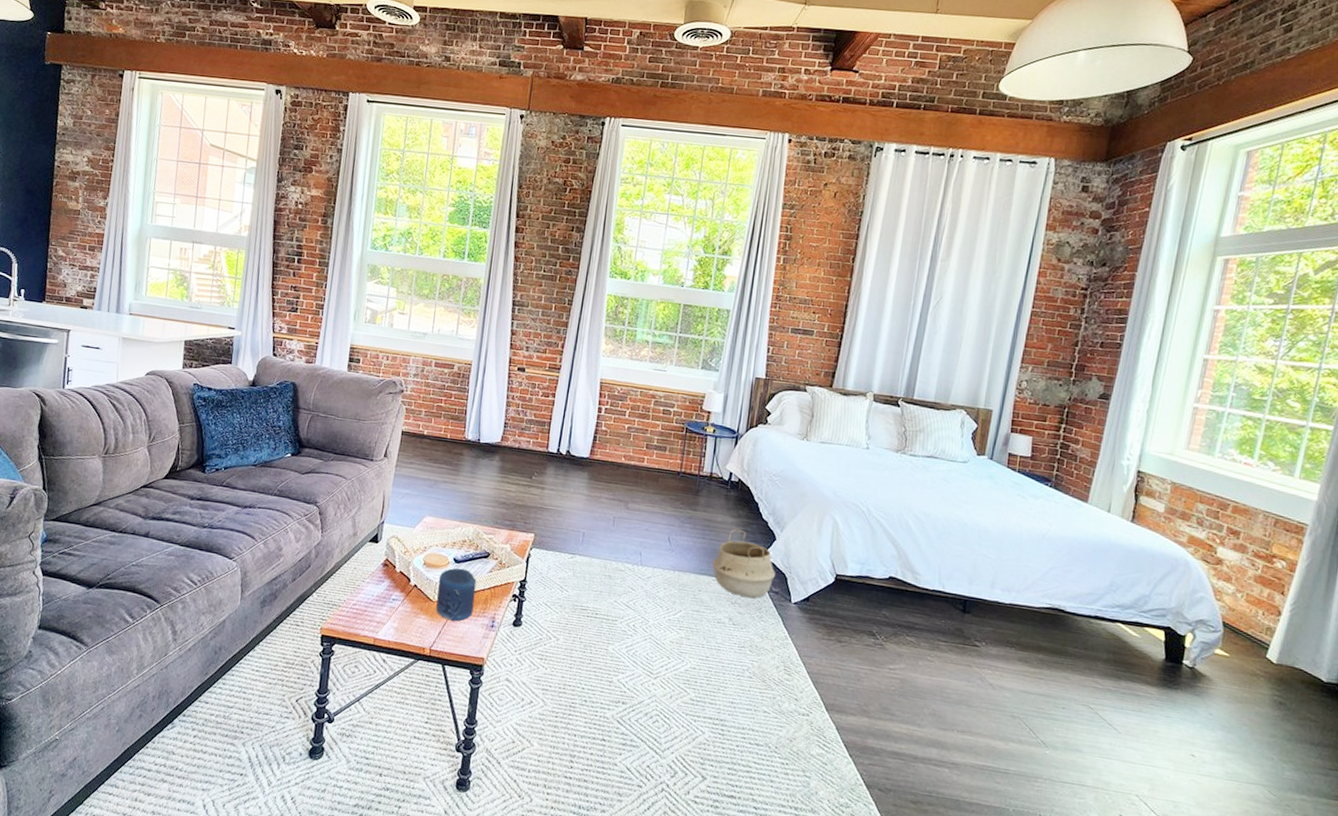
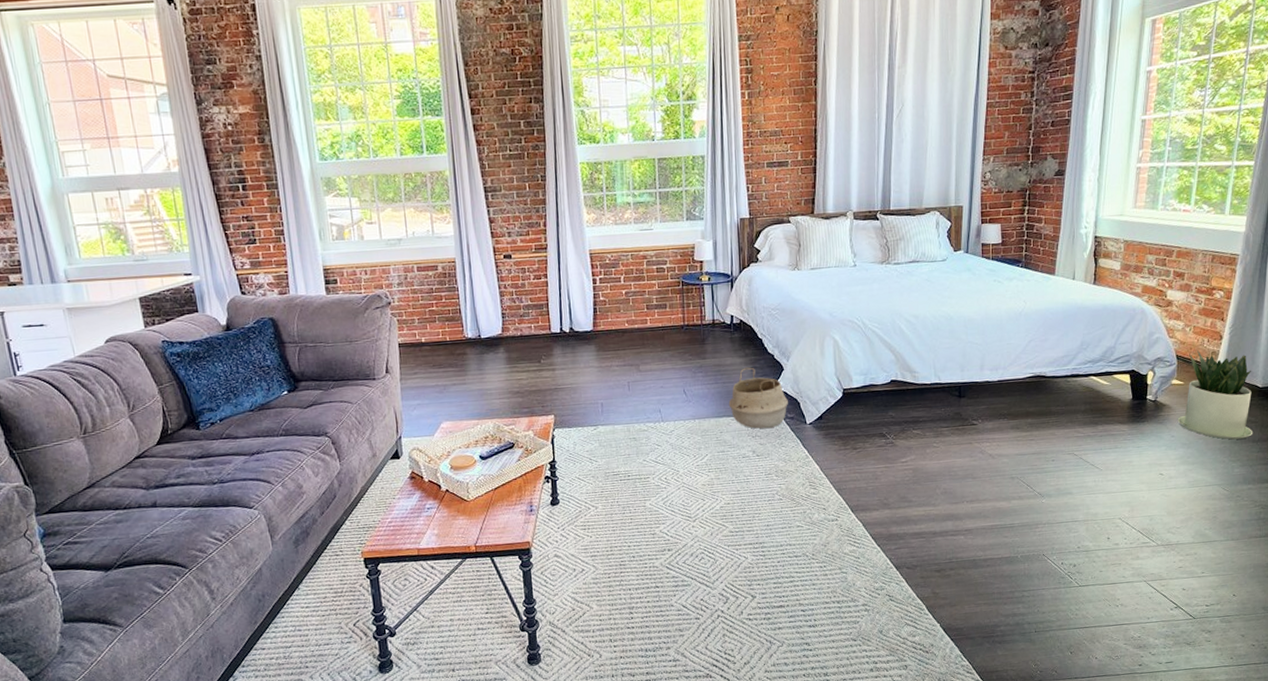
candle: present [436,567,477,621] -> none [468,463,510,515]
planter: none [1218,622,1314,739] -> present [1177,351,1253,440]

